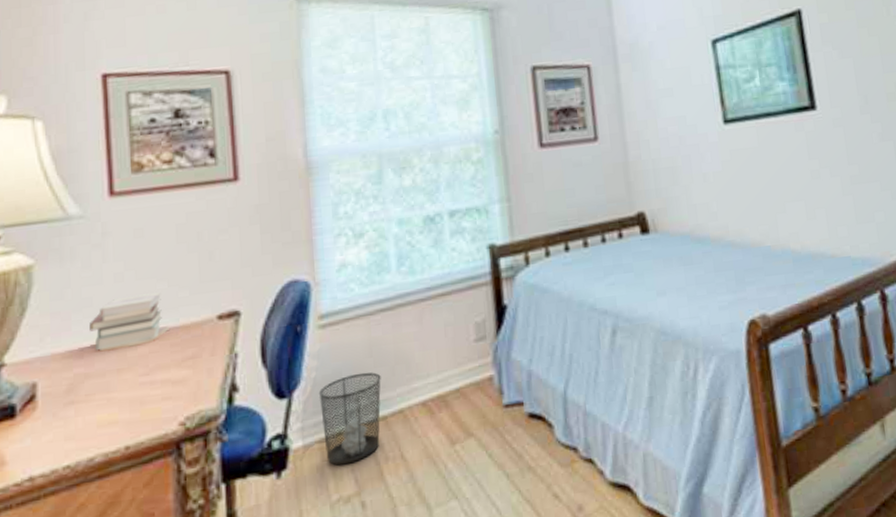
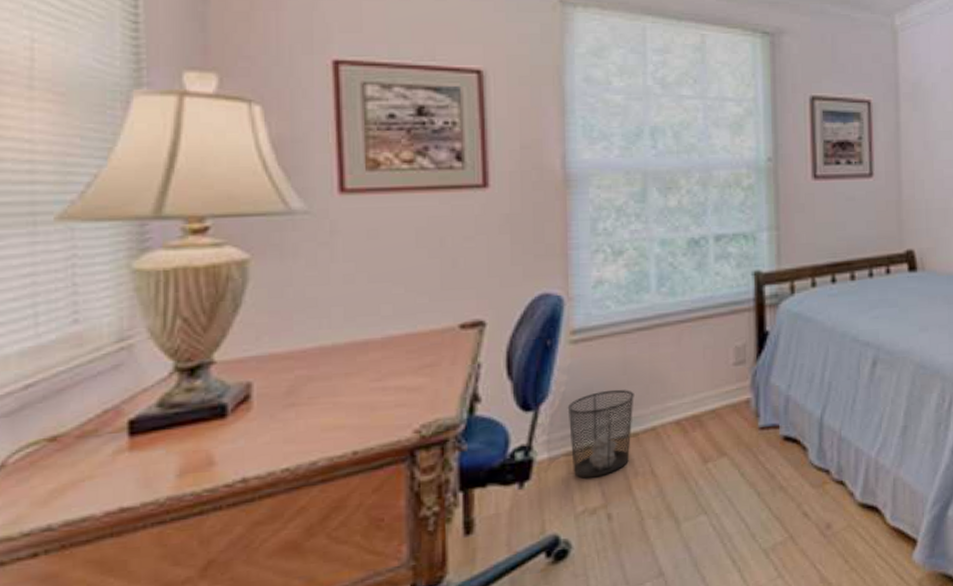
books: present [89,292,169,352] -> none [314,297,405,355]

